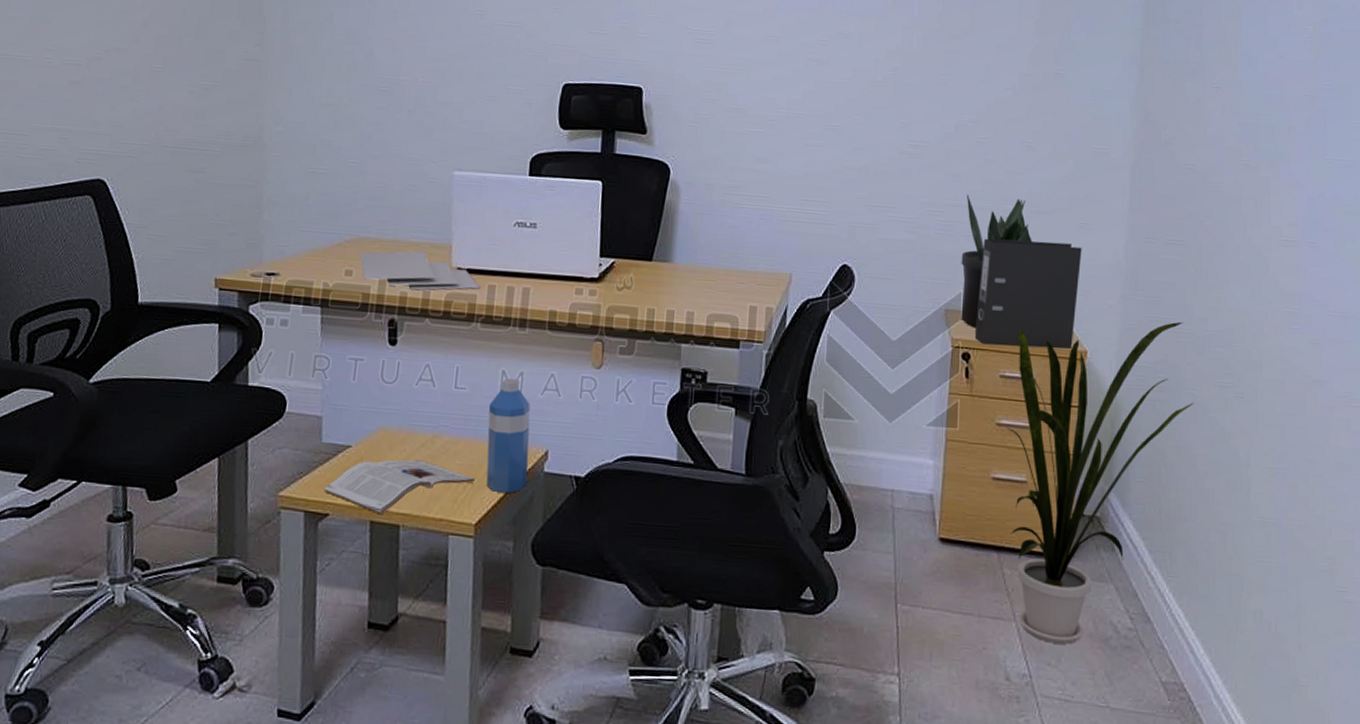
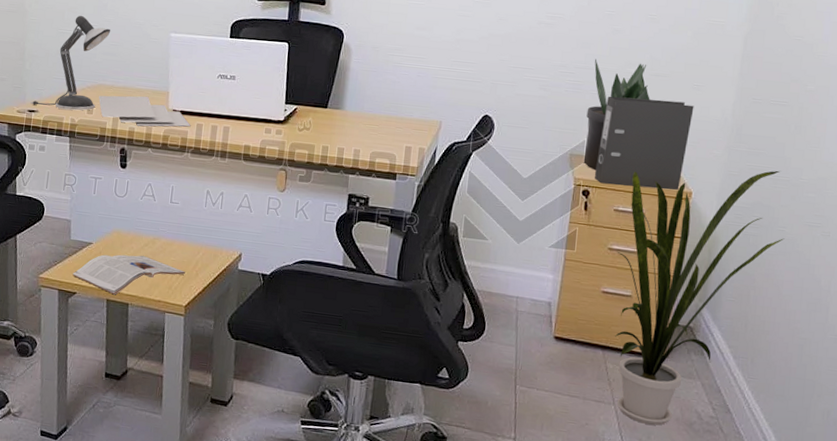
desk lamp: none [269,149,376,272] -> present [30,15,110,111]
water bottle: present [486,378,530,493] -> none [194,197,228,284]

